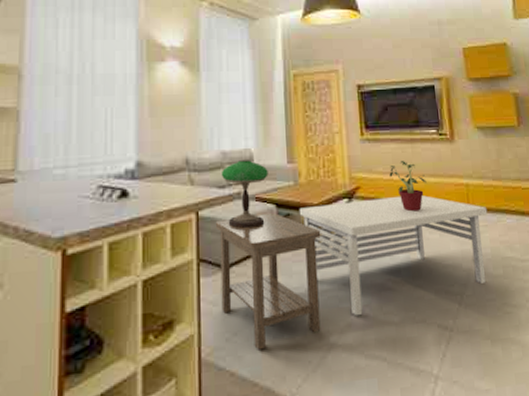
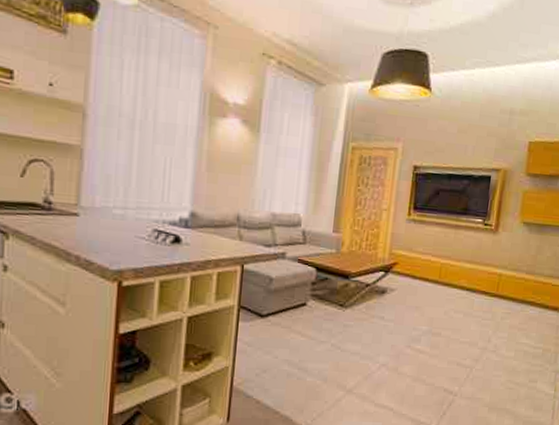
side table: present [215,212,321,350] -> none [255,274,354,387]
table lamp: present [221,160,268,229] -> none [268,223,314,286]
coffee table: present [299,195,488,316] -> none [337,274,514,372]
potted plant: present [389,161,427,212] -> none [428,244,462,292]

